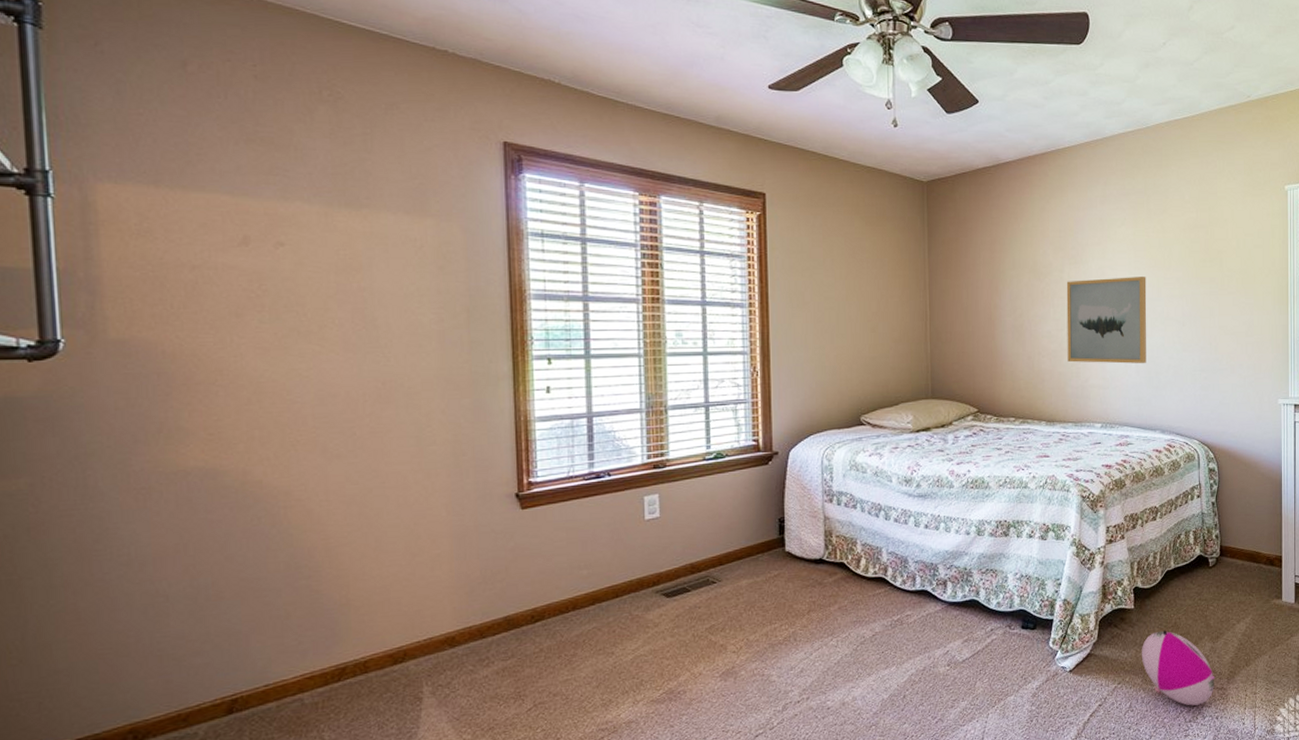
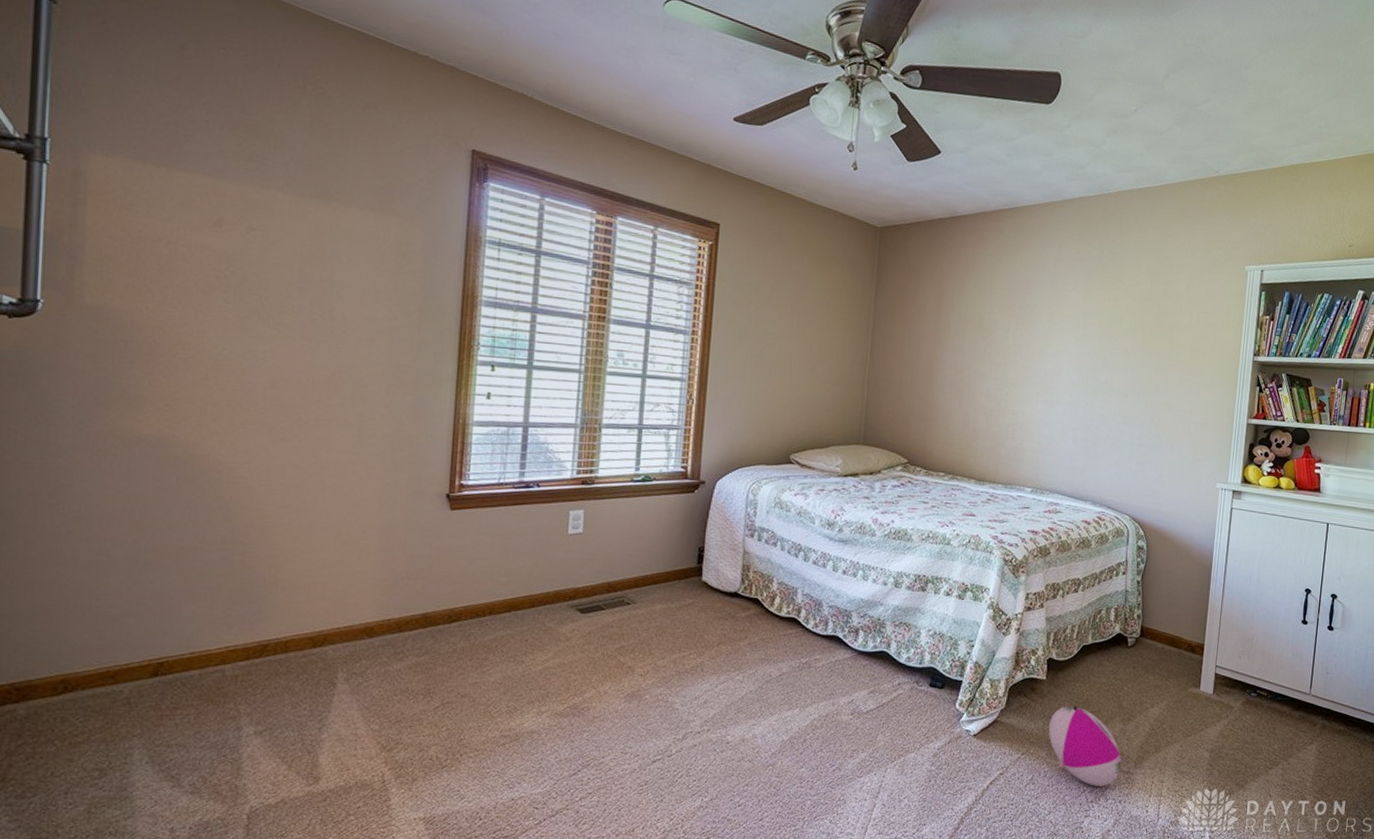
wall art: present [1066,277,1147,364] -> none [1004,341,1093,433]

